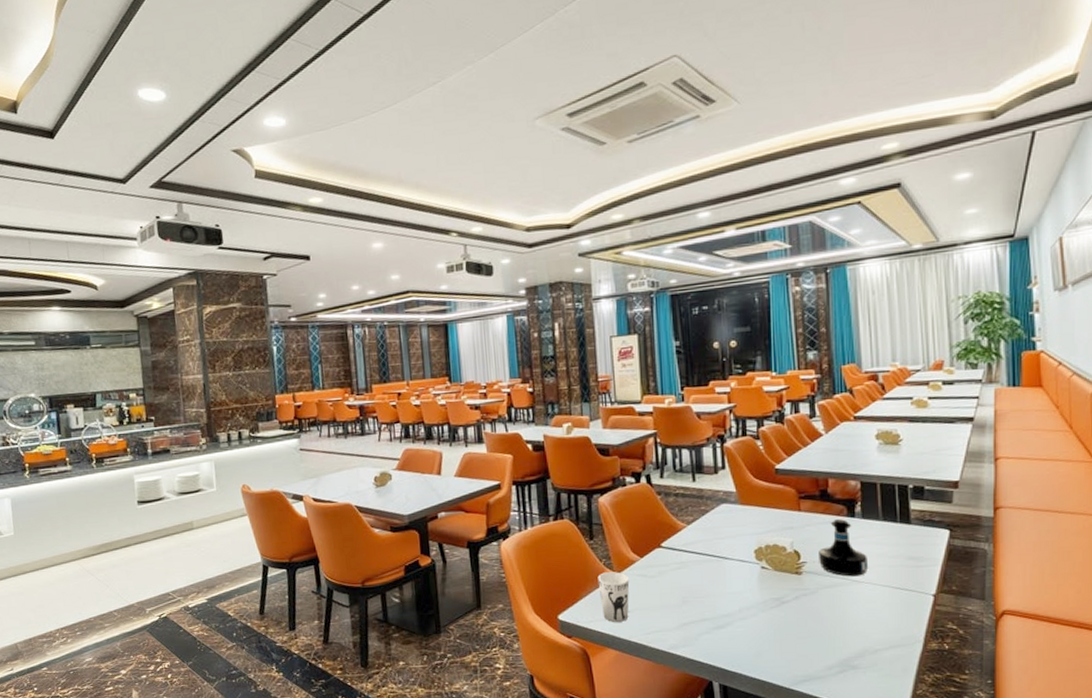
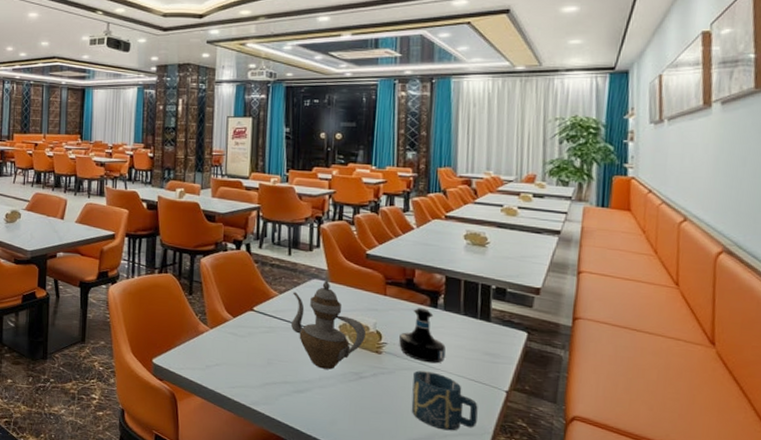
cup: present [598,572,630,622] -> none [192,326,221,373]
teapot: none [701,502,784,599] -> present [290,280,367,370]
cup: none [837,585,906,645] -> present [411,370,478,431]

